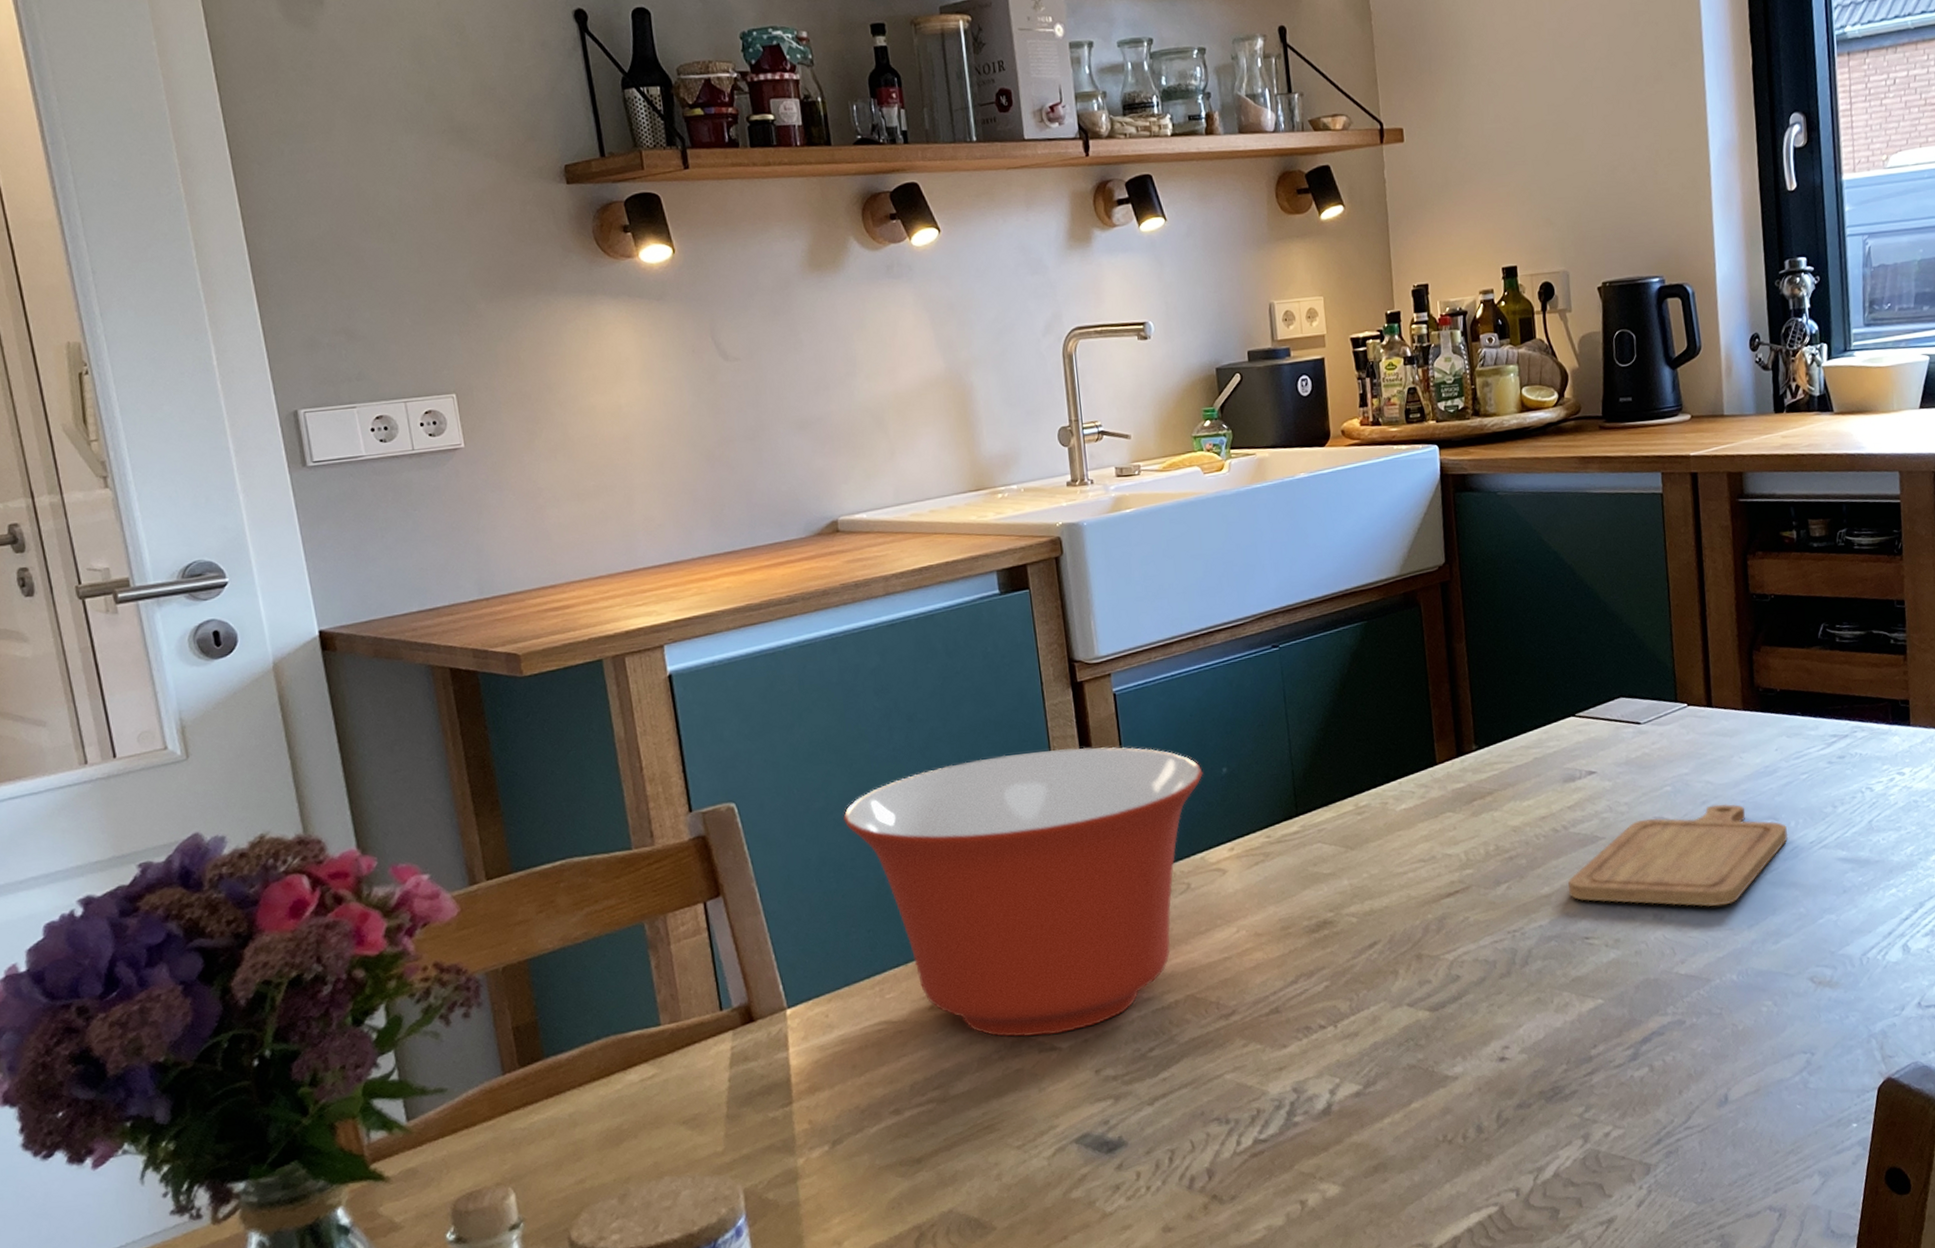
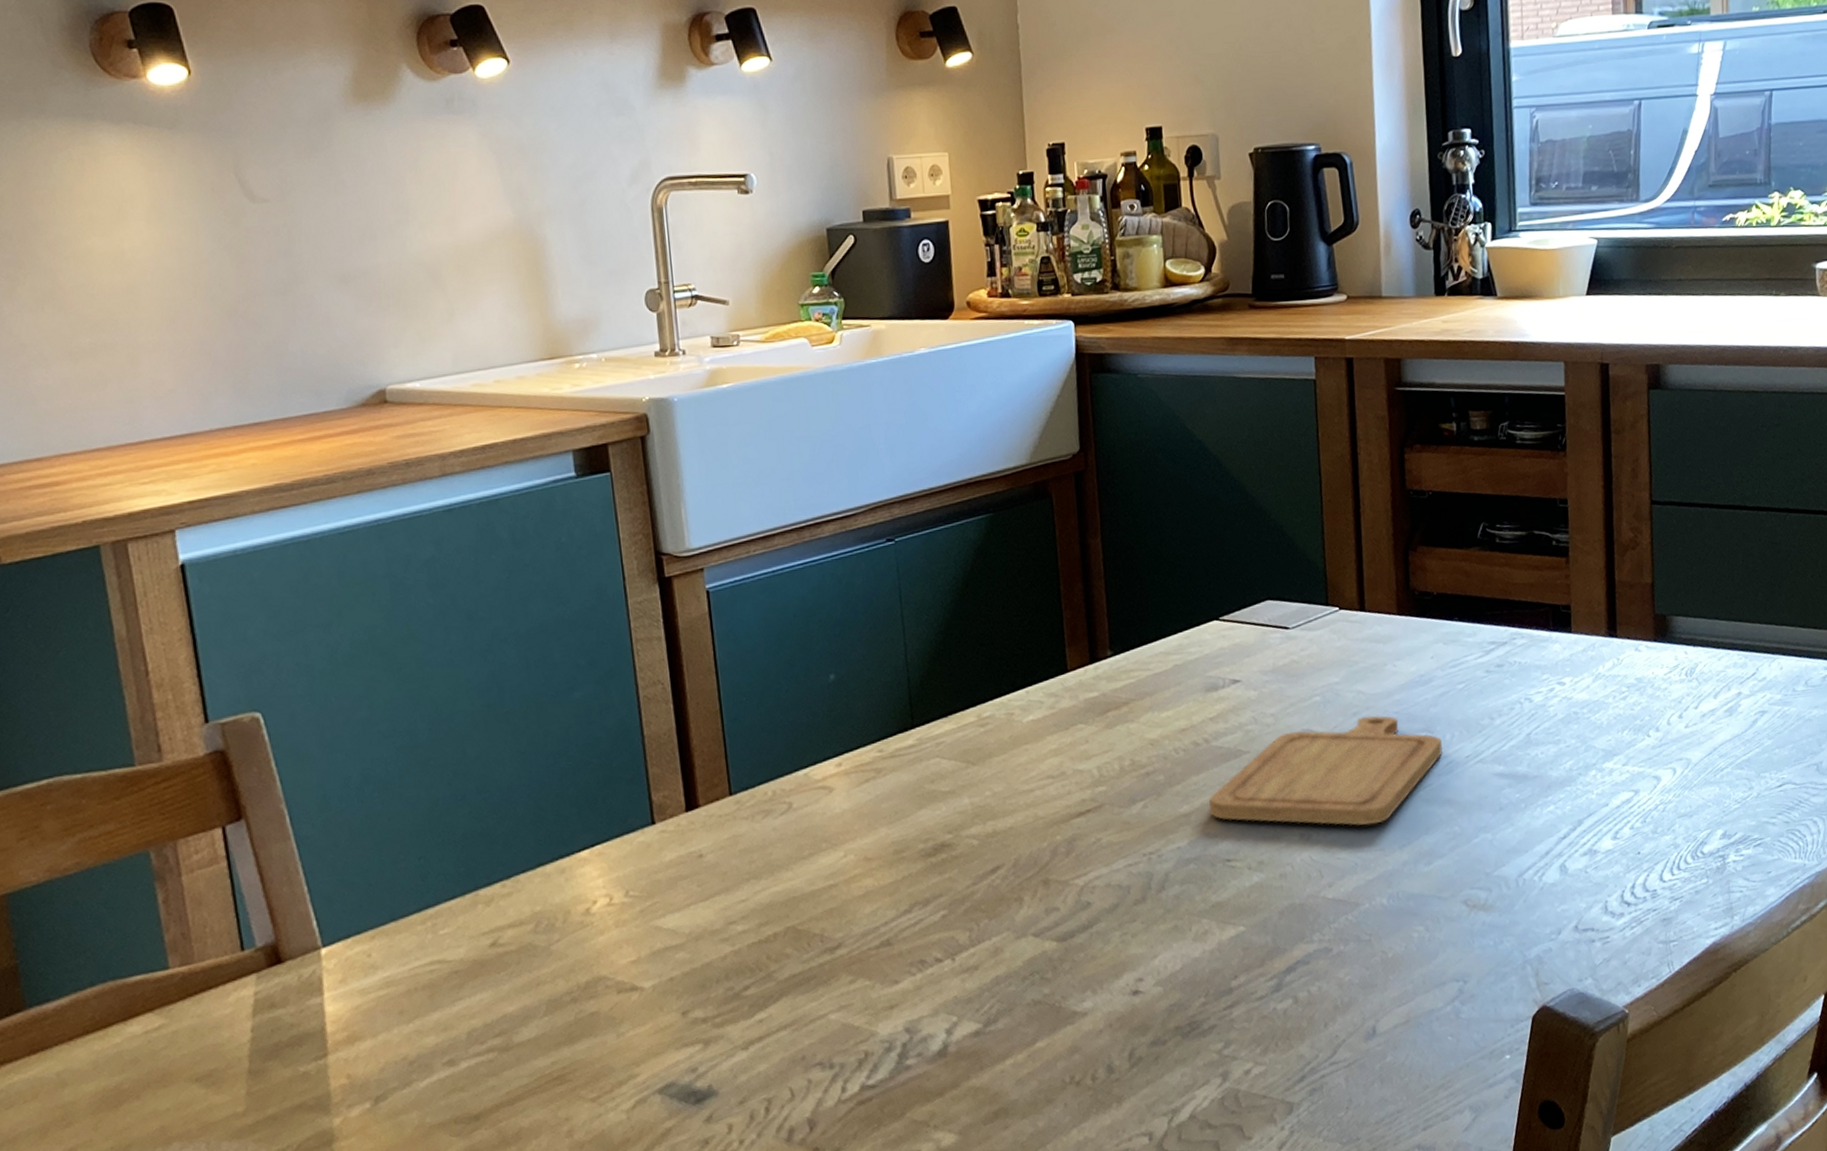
mixing bowl: present [843,747,1203,1037] -> none [390,650,808,977]

